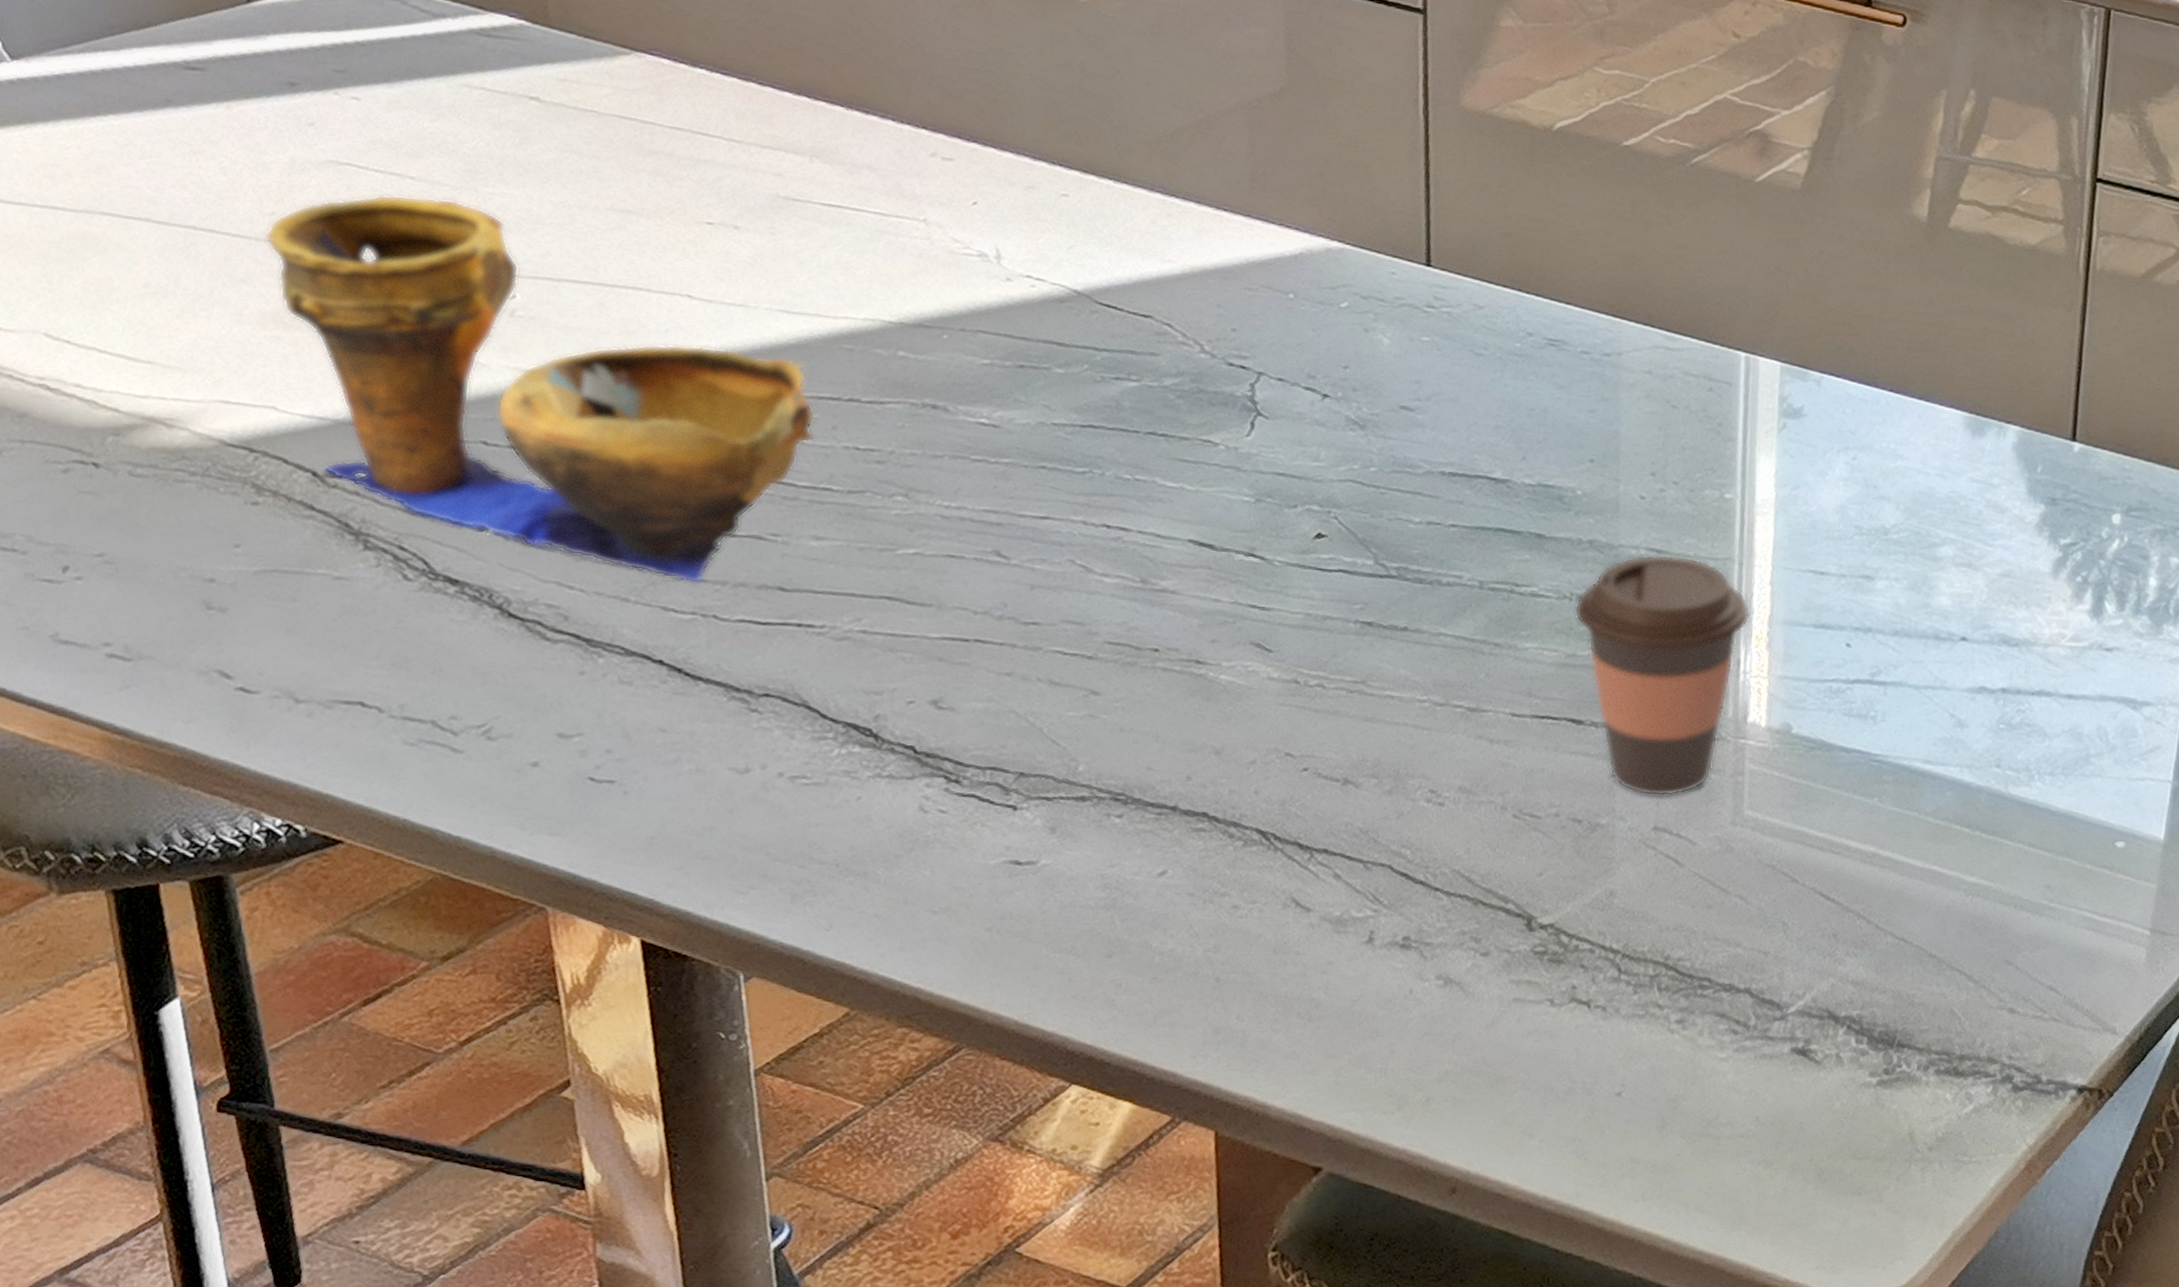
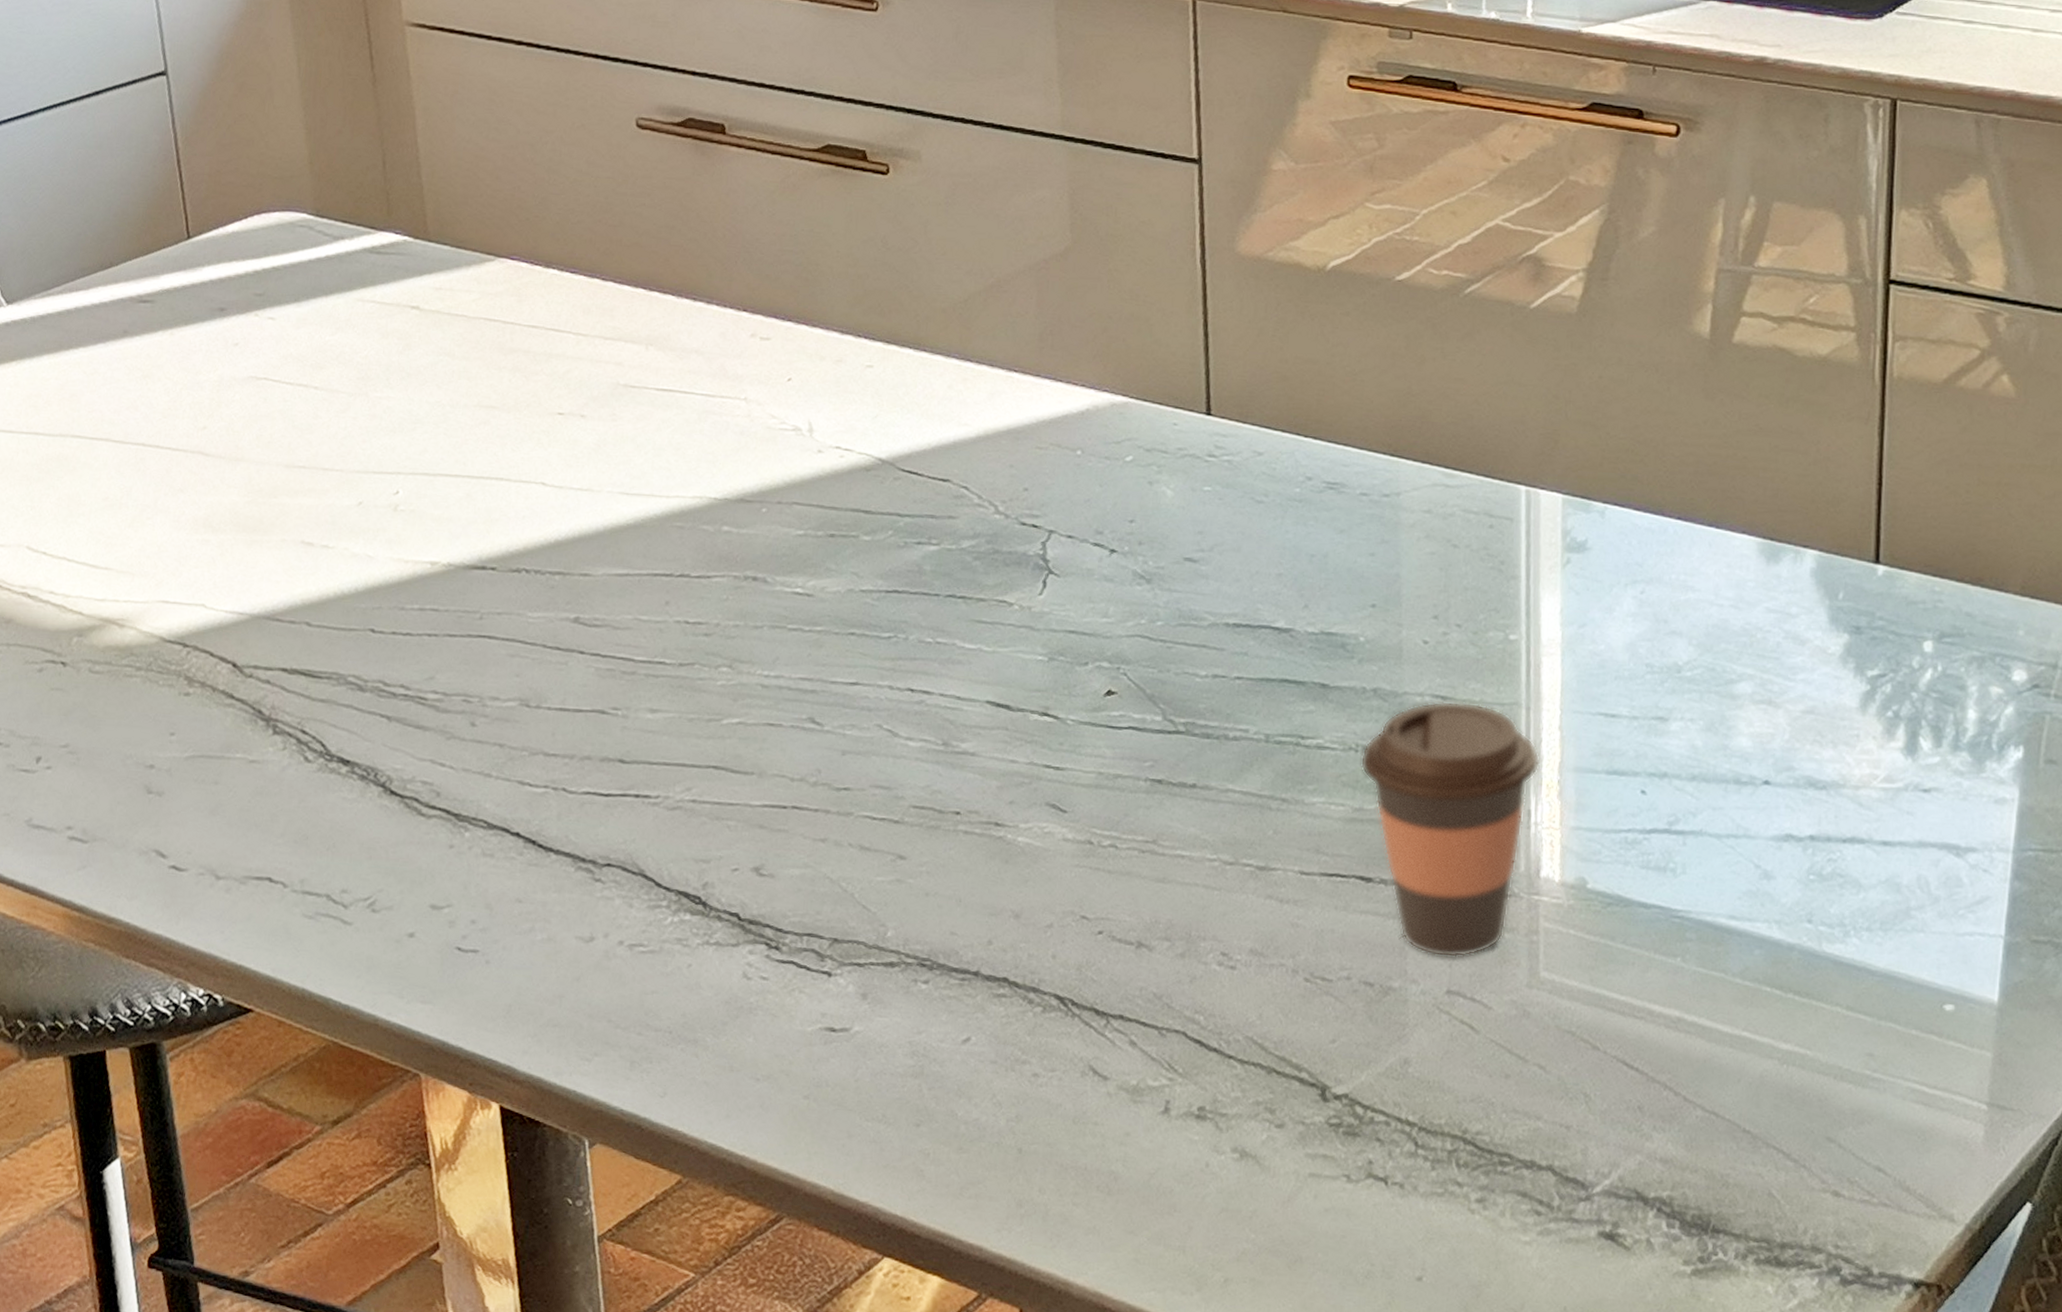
decorative bowl: present [265,194,816,583] -> none [198,404,651,758]

